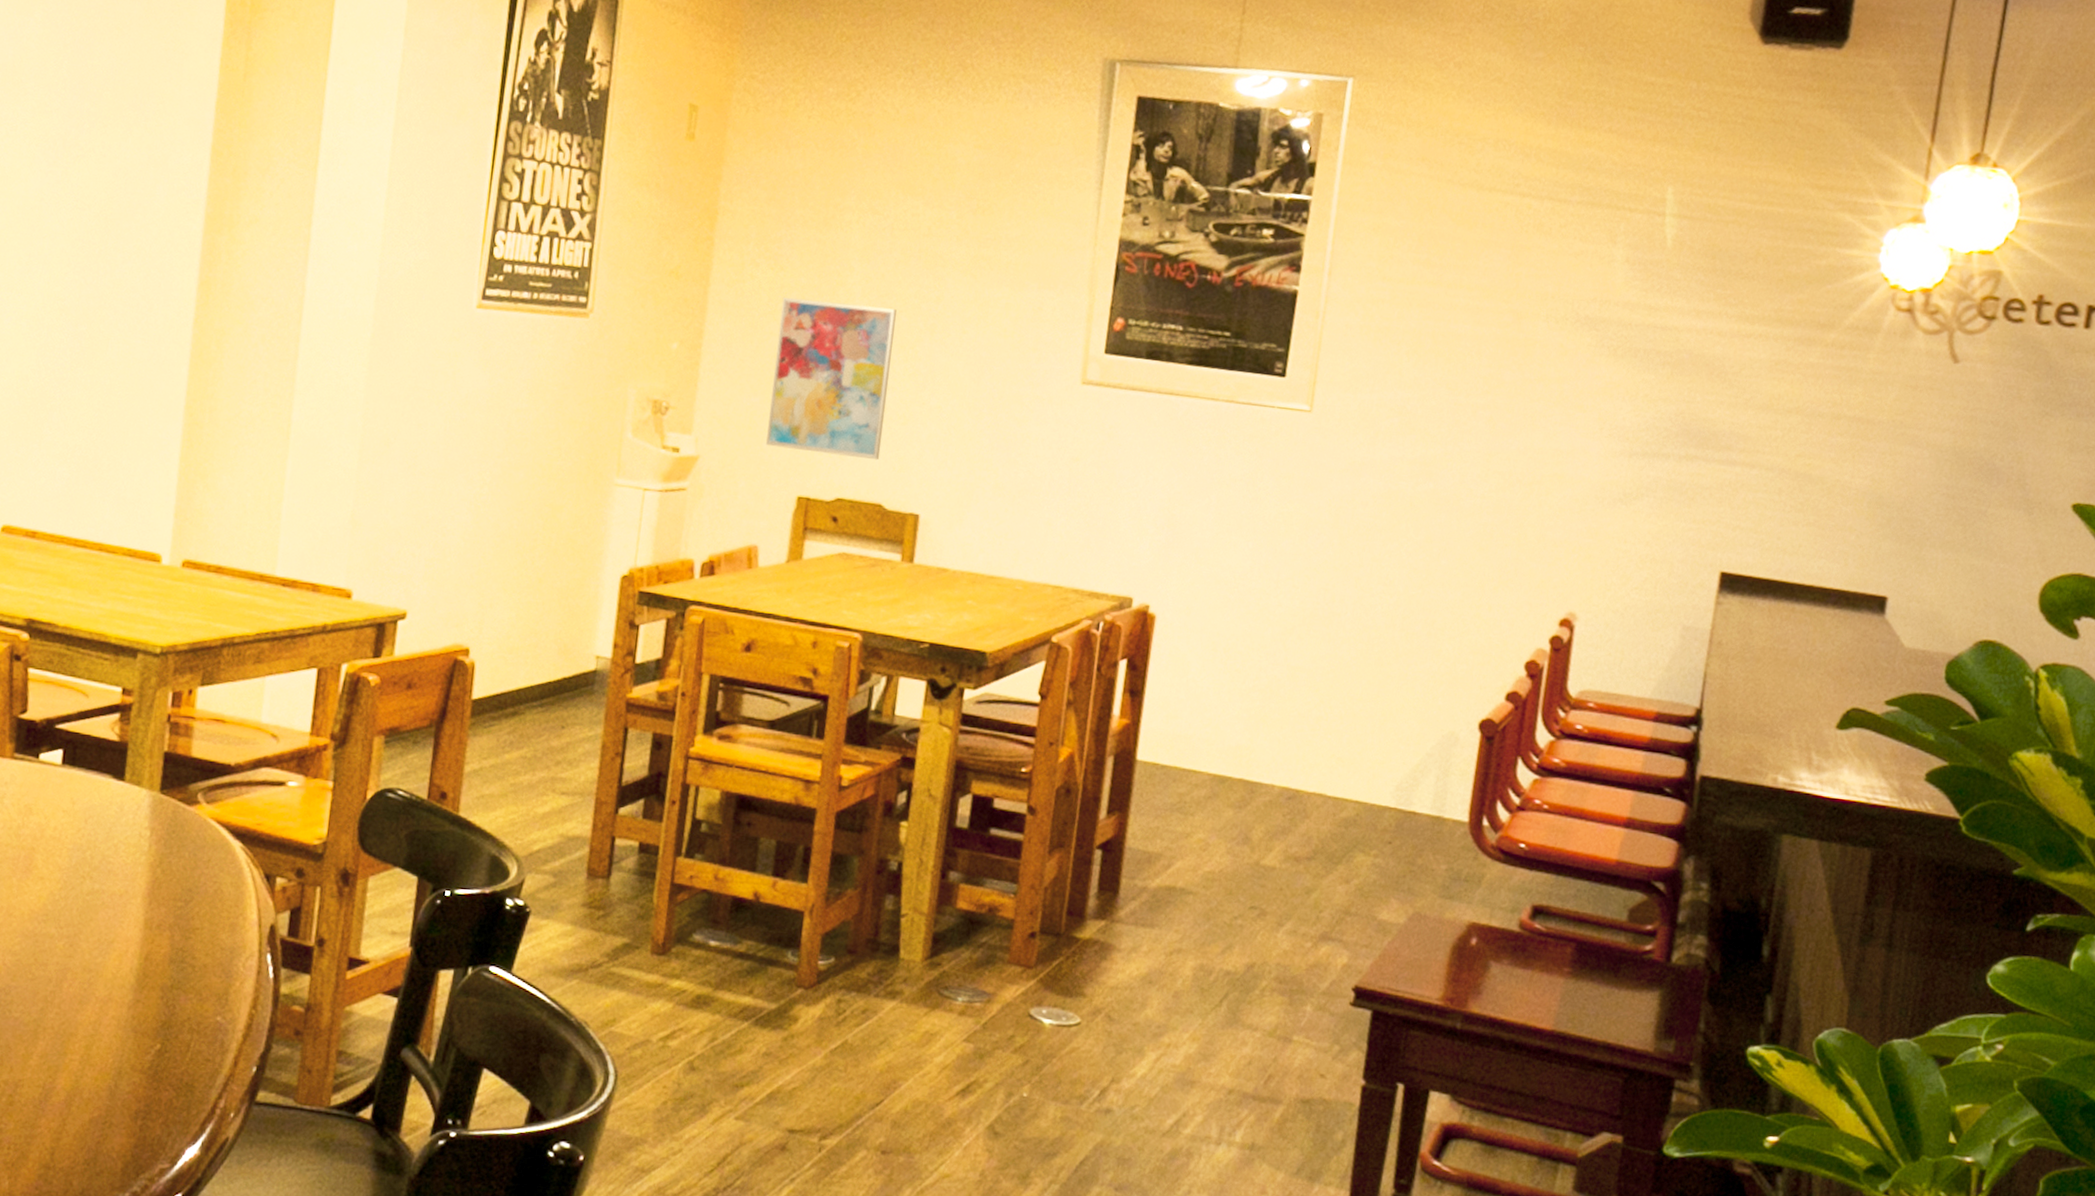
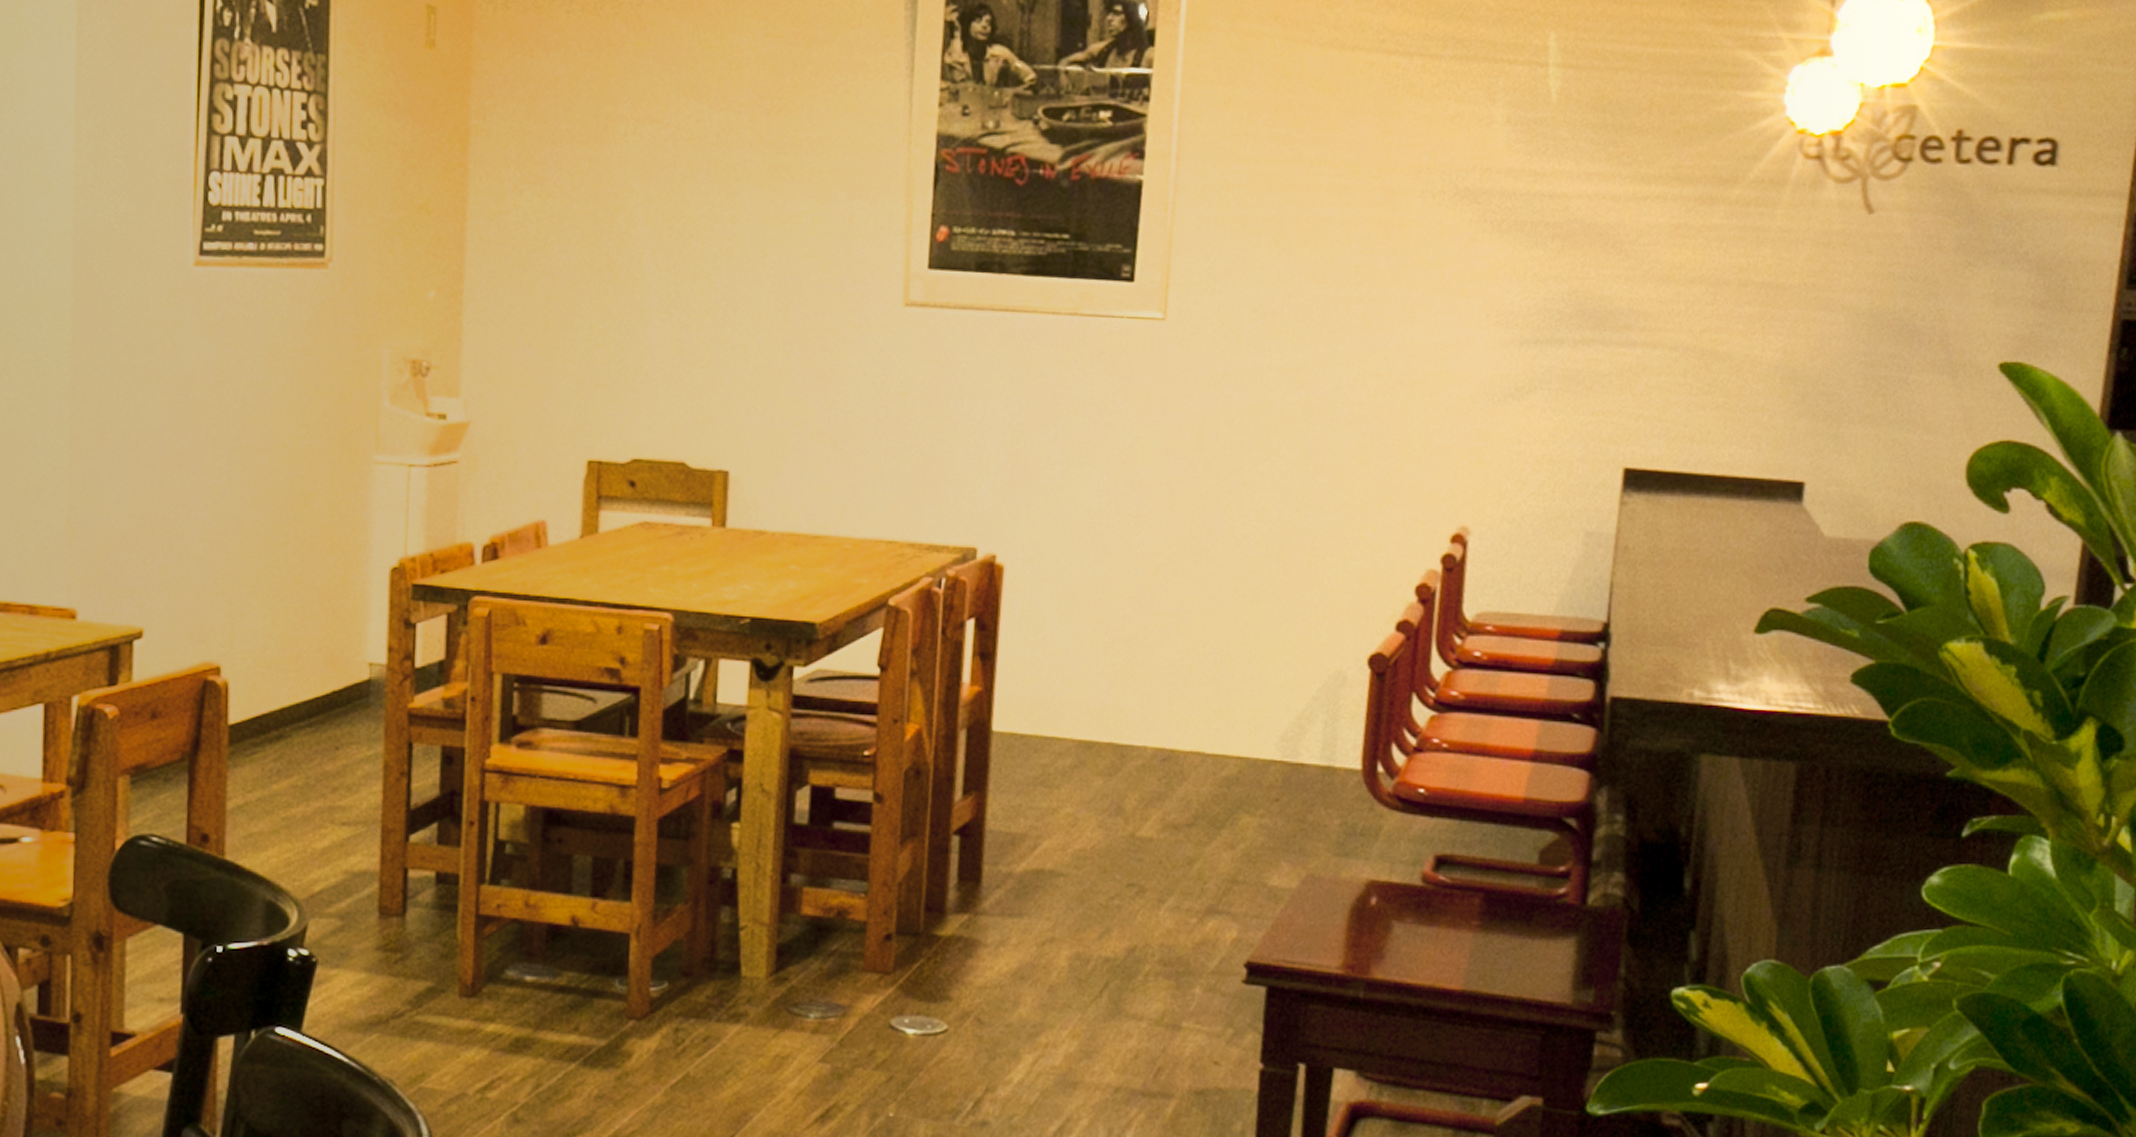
wall art: present [766,296,897,460] -> none [547,227,686,412]

